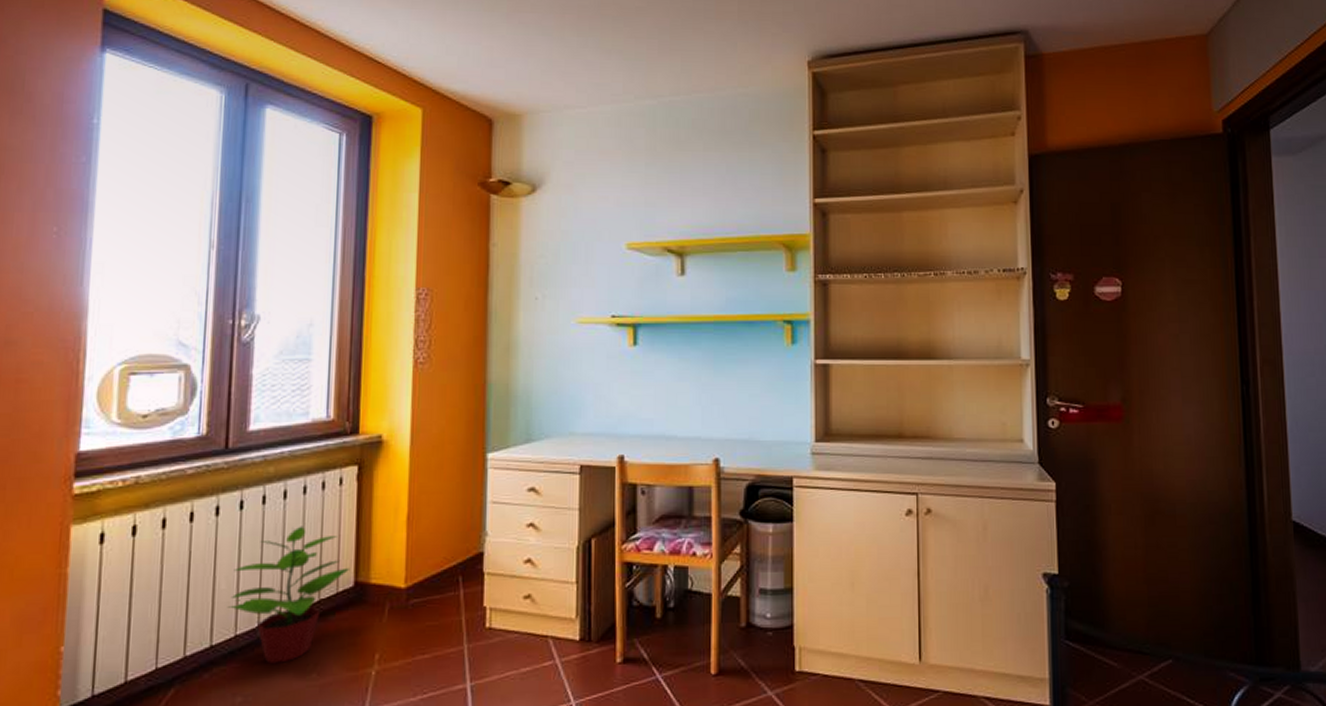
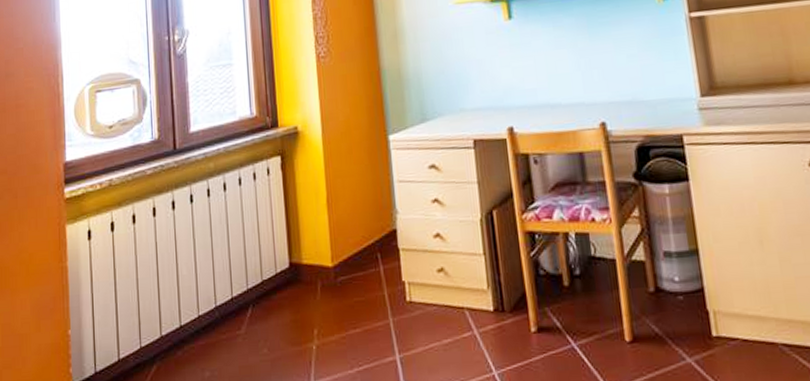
potted plant: present [227,526,350,664] -> none [189,214,285,341]

